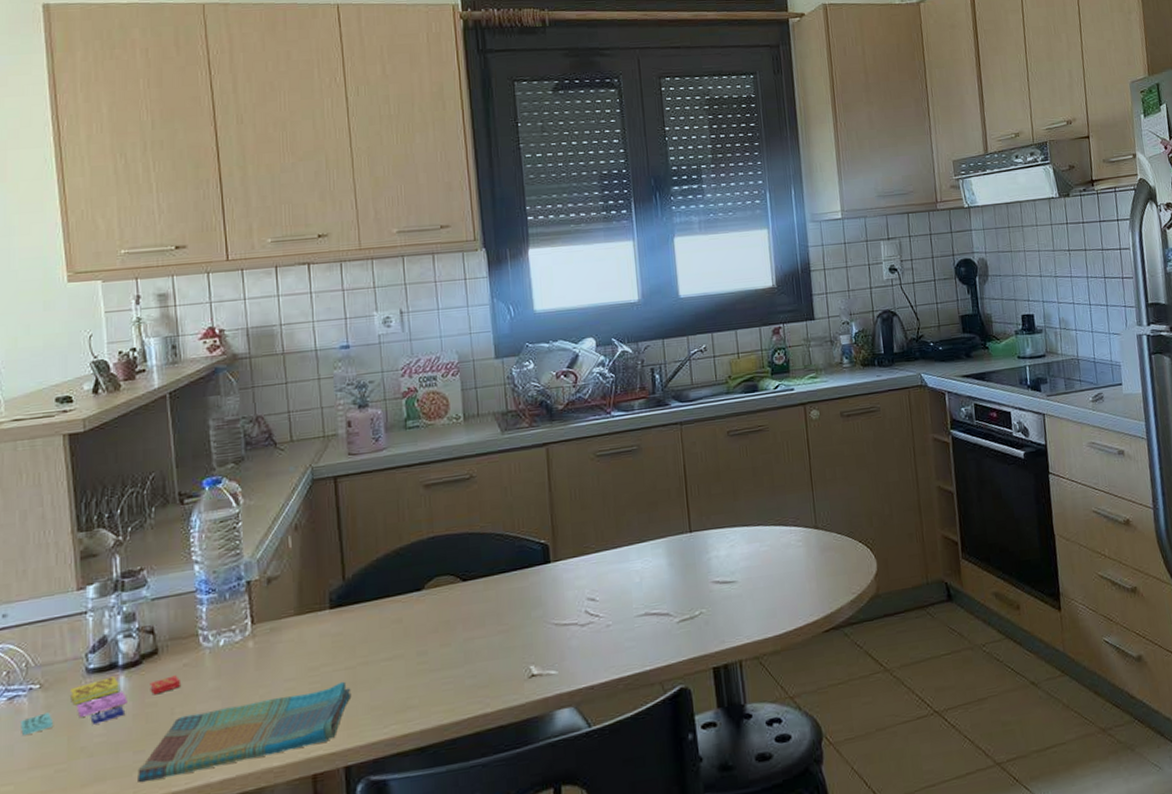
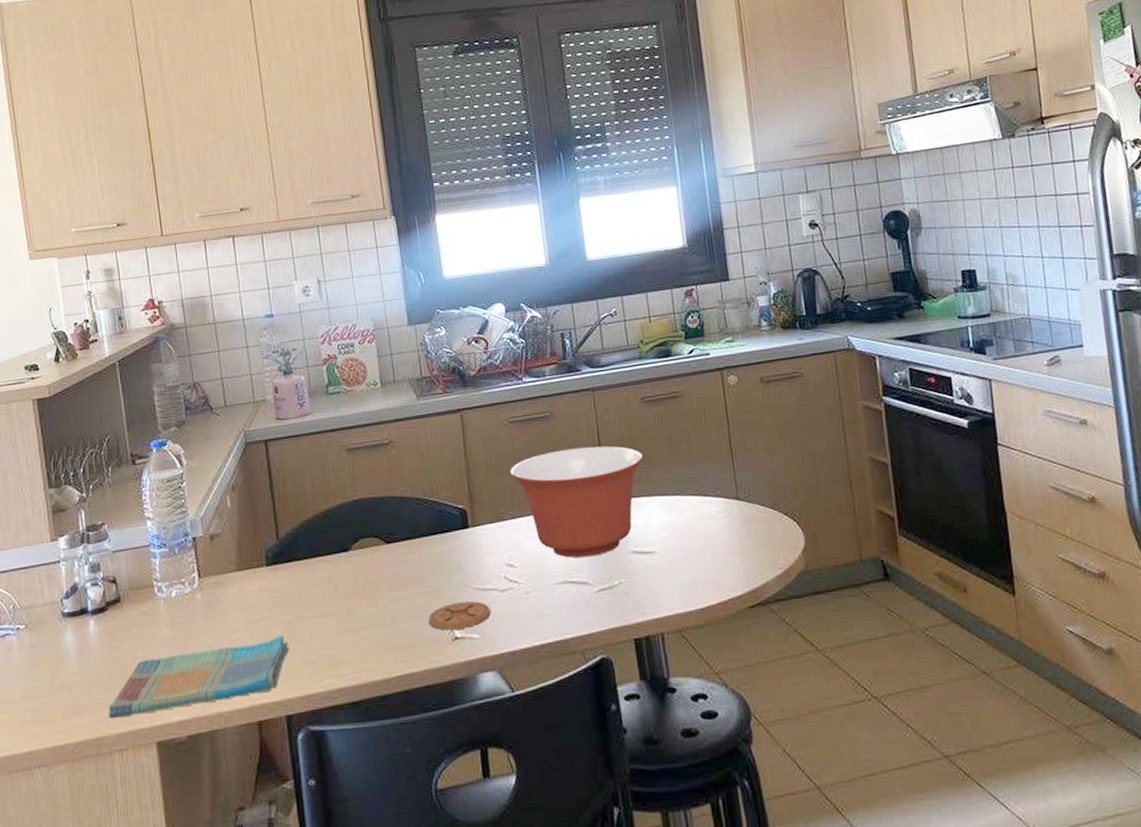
books: present [19,675,180,736] -> none [10,621,140,671]
coaster: none [504,637,570,668] -> present [428,601,491,630]
mixing bowl: none [594,478,727,590] -> present [510,446,643,558]

